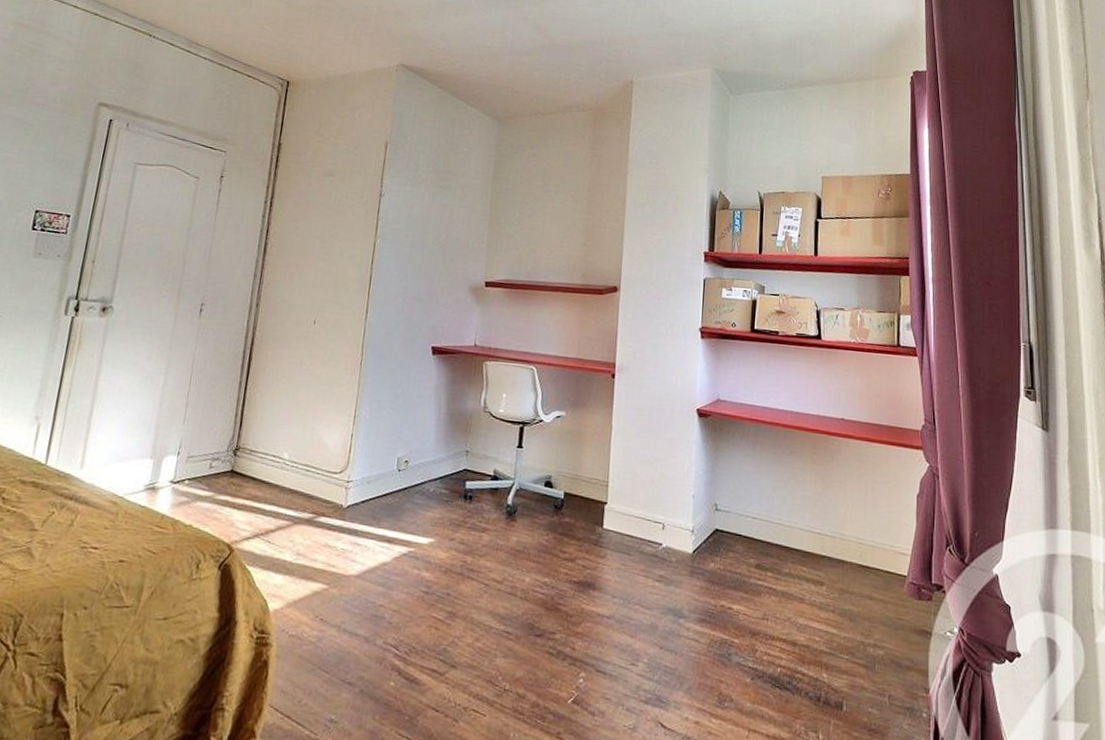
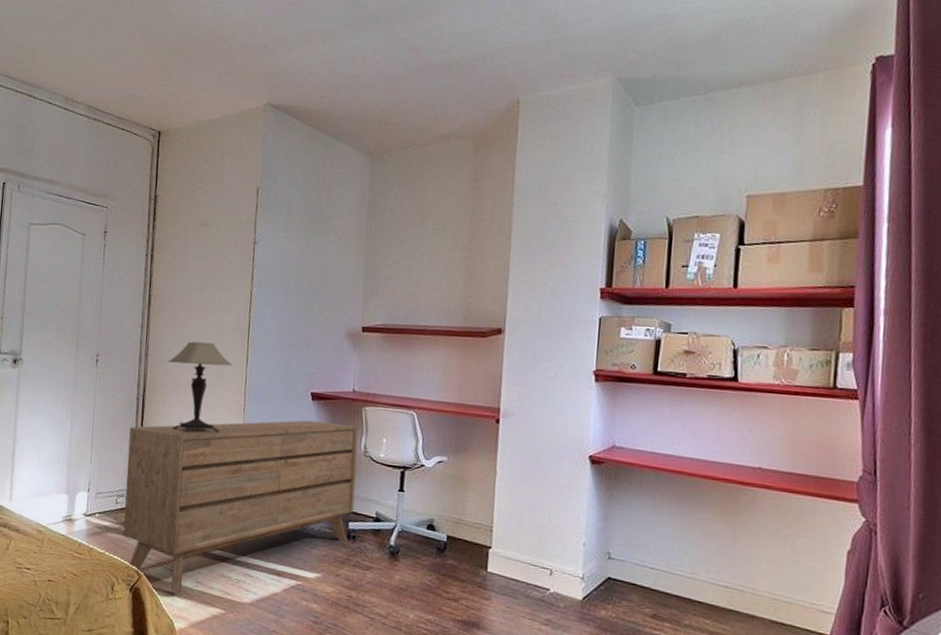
dresser: none [215,375,479,569] -> present [123,420,359,593]
table lamp: none [281,292,351,389] -> present [168,341,233,433]

